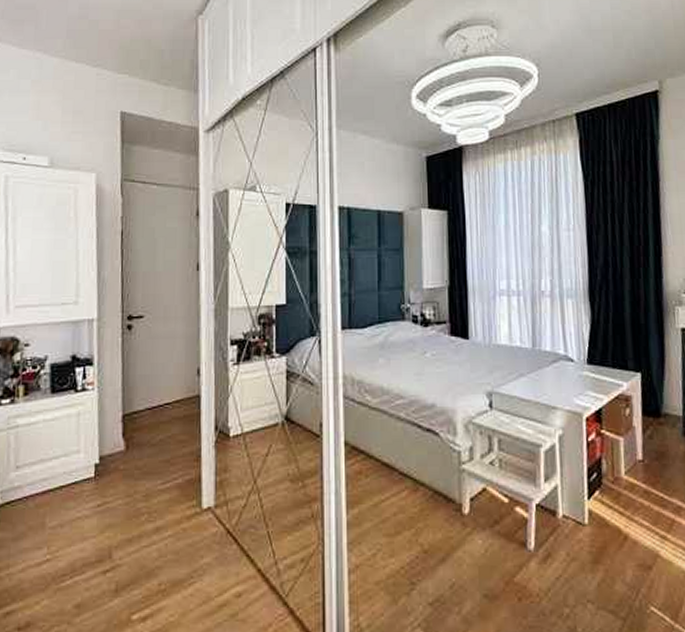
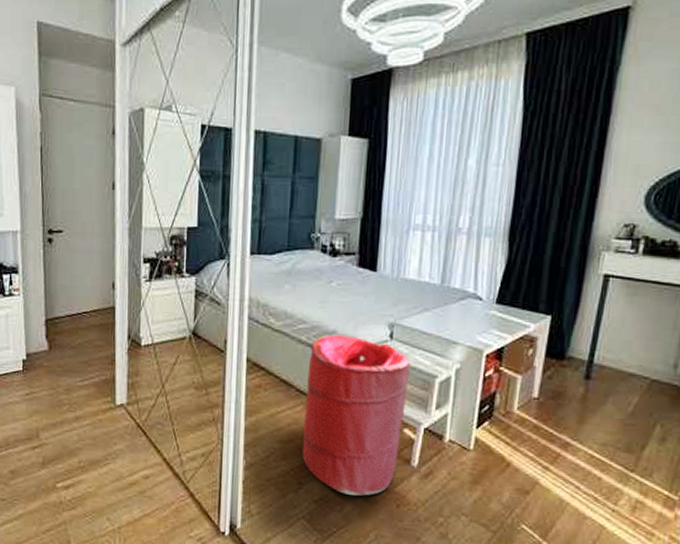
laundry hamper: none [409,408,514,592] -> present [301,334,411,496]

